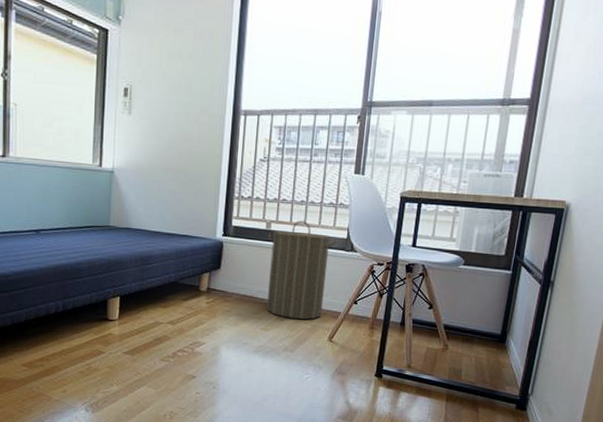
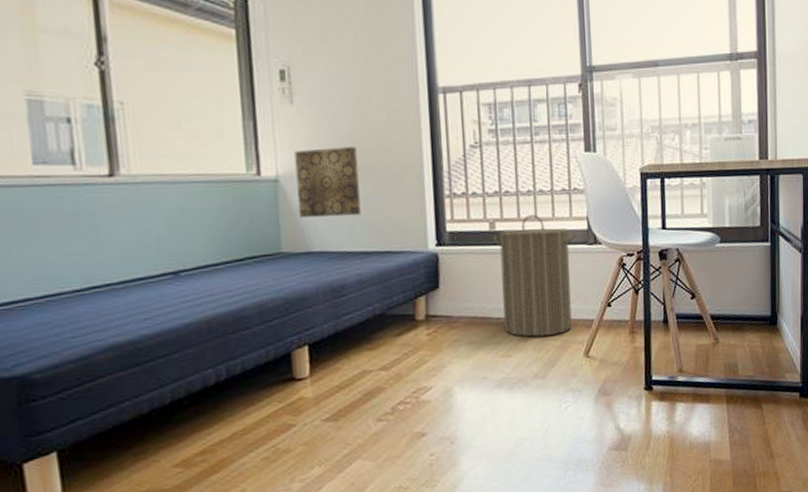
wall art: none [125,150,173,205] -> present [294,147,361,218]

